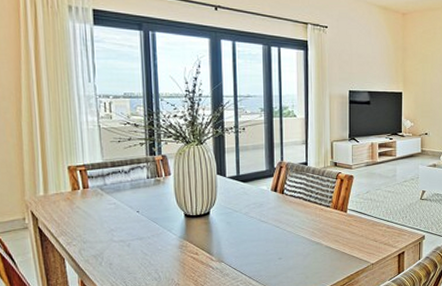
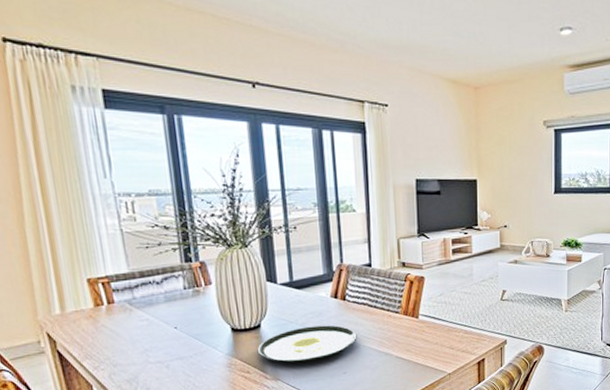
plate: none [205,215,292,247] -> present [257,325,357,363]

